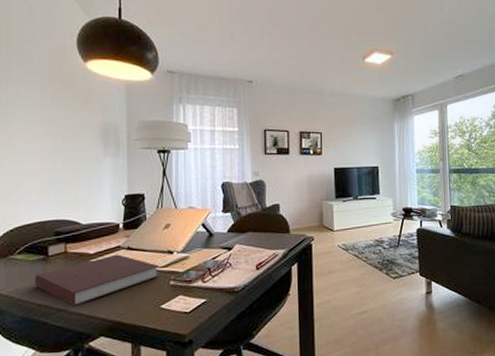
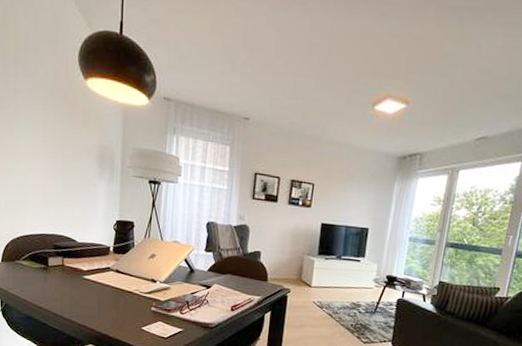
notebook: present [34,254,160,306] -> none [36,274,143,314]

